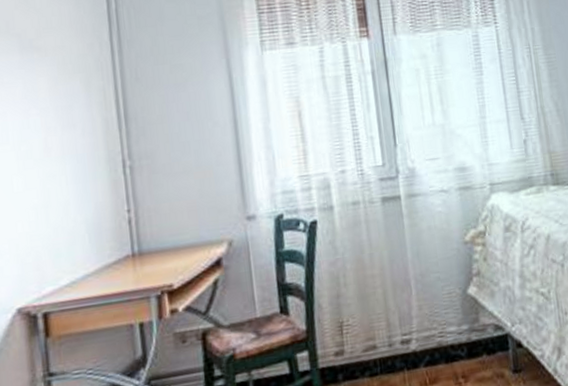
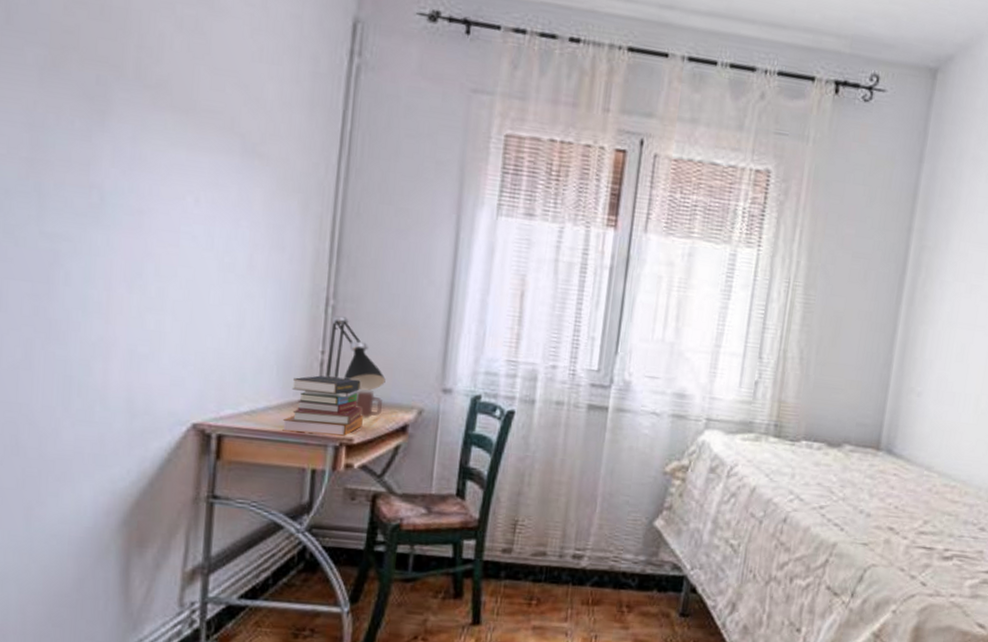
books: none [103,228,179,294] -> present [282,375,363,436]
desk lamp: none [130,172,192,238] -> present [324,315,386,392]
mug: none [168,234,195,264] -> present [356,389,383,420]

